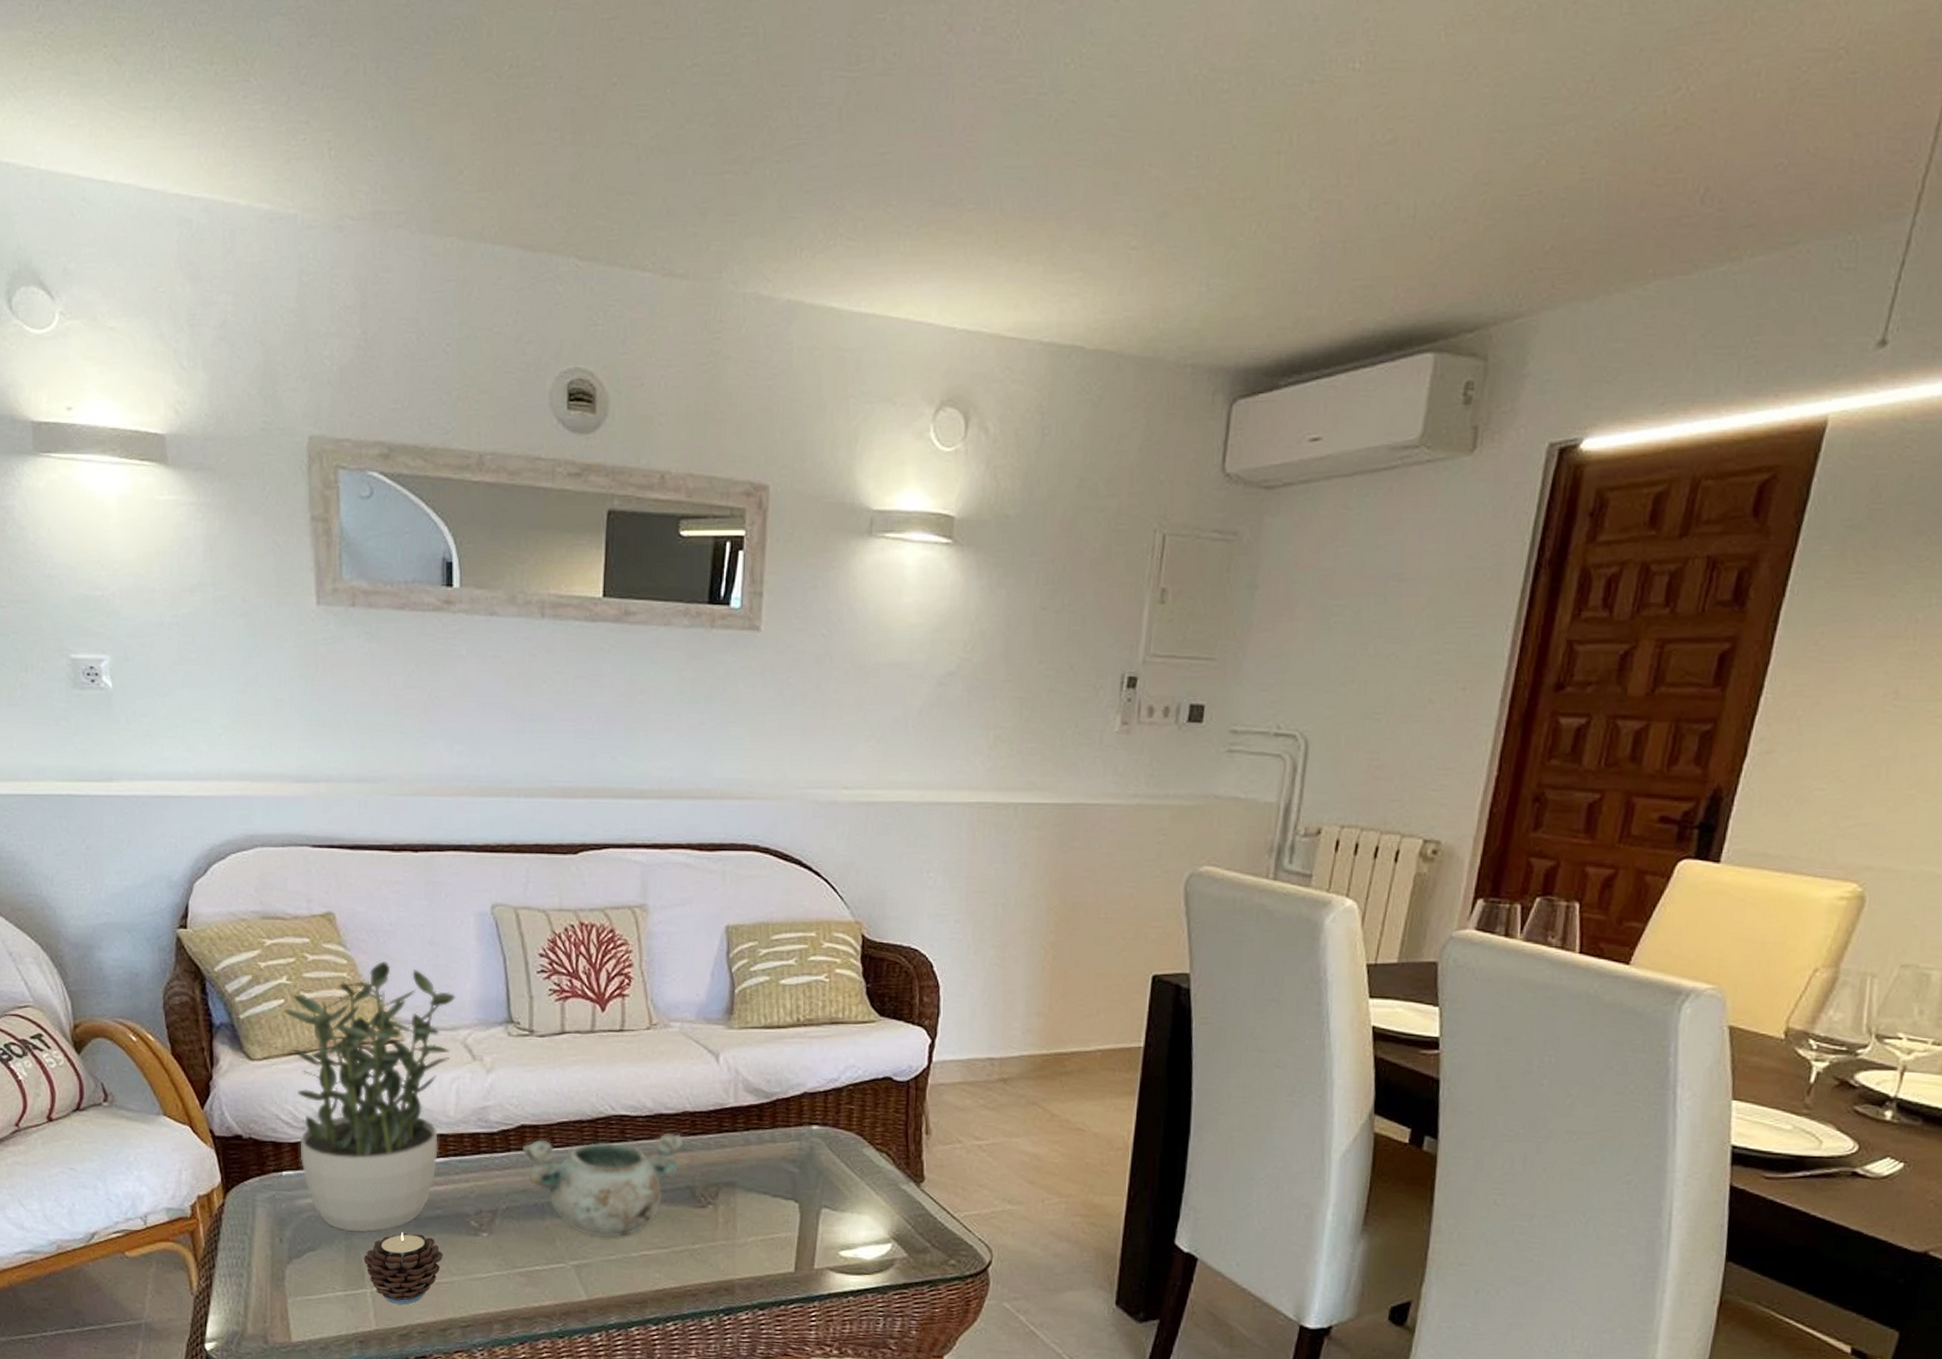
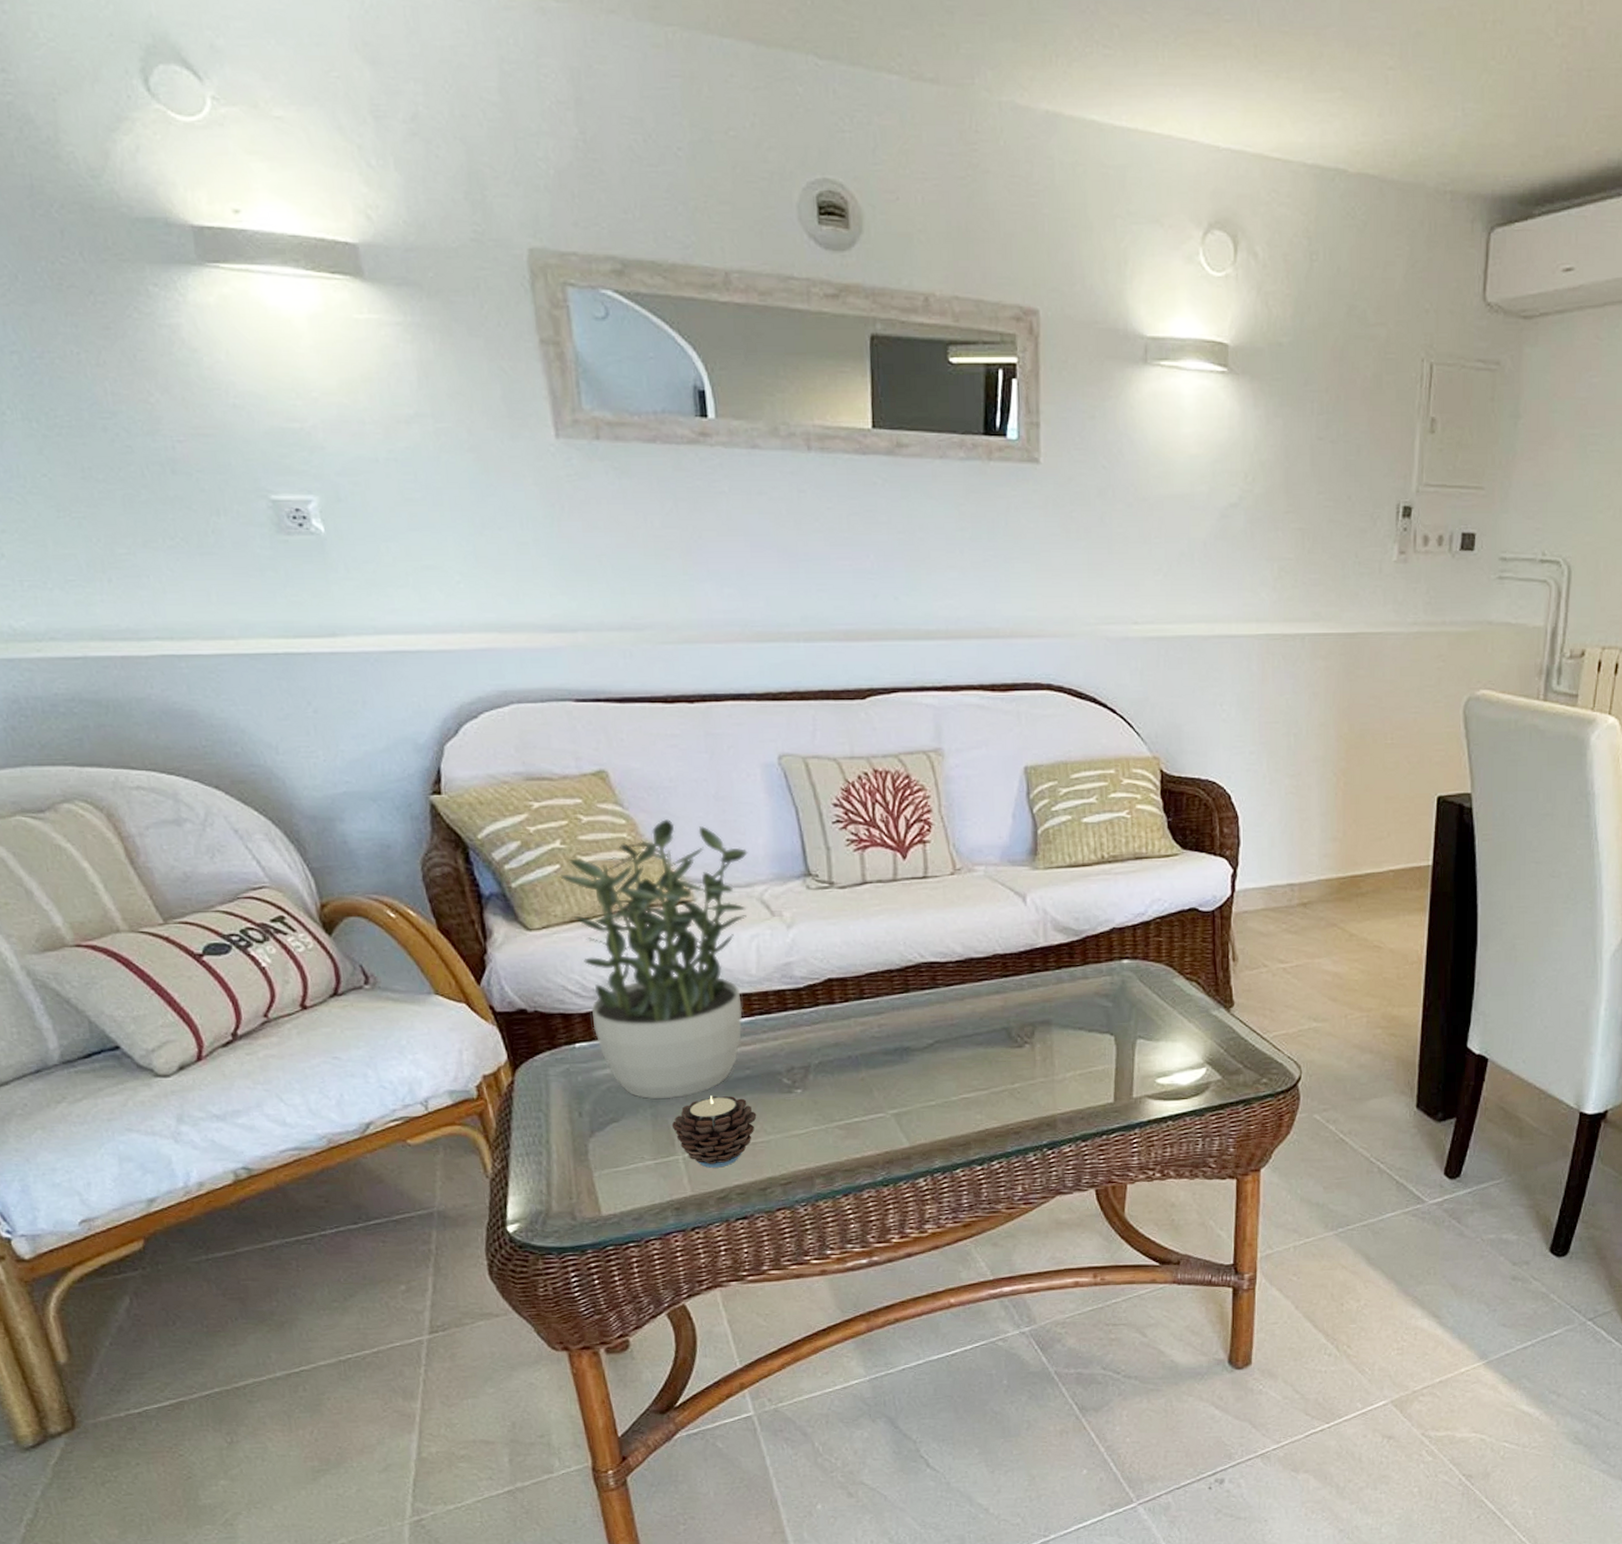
decorative bowl: present [522,1132,686,1238] -> none [831,976,999,1085]

